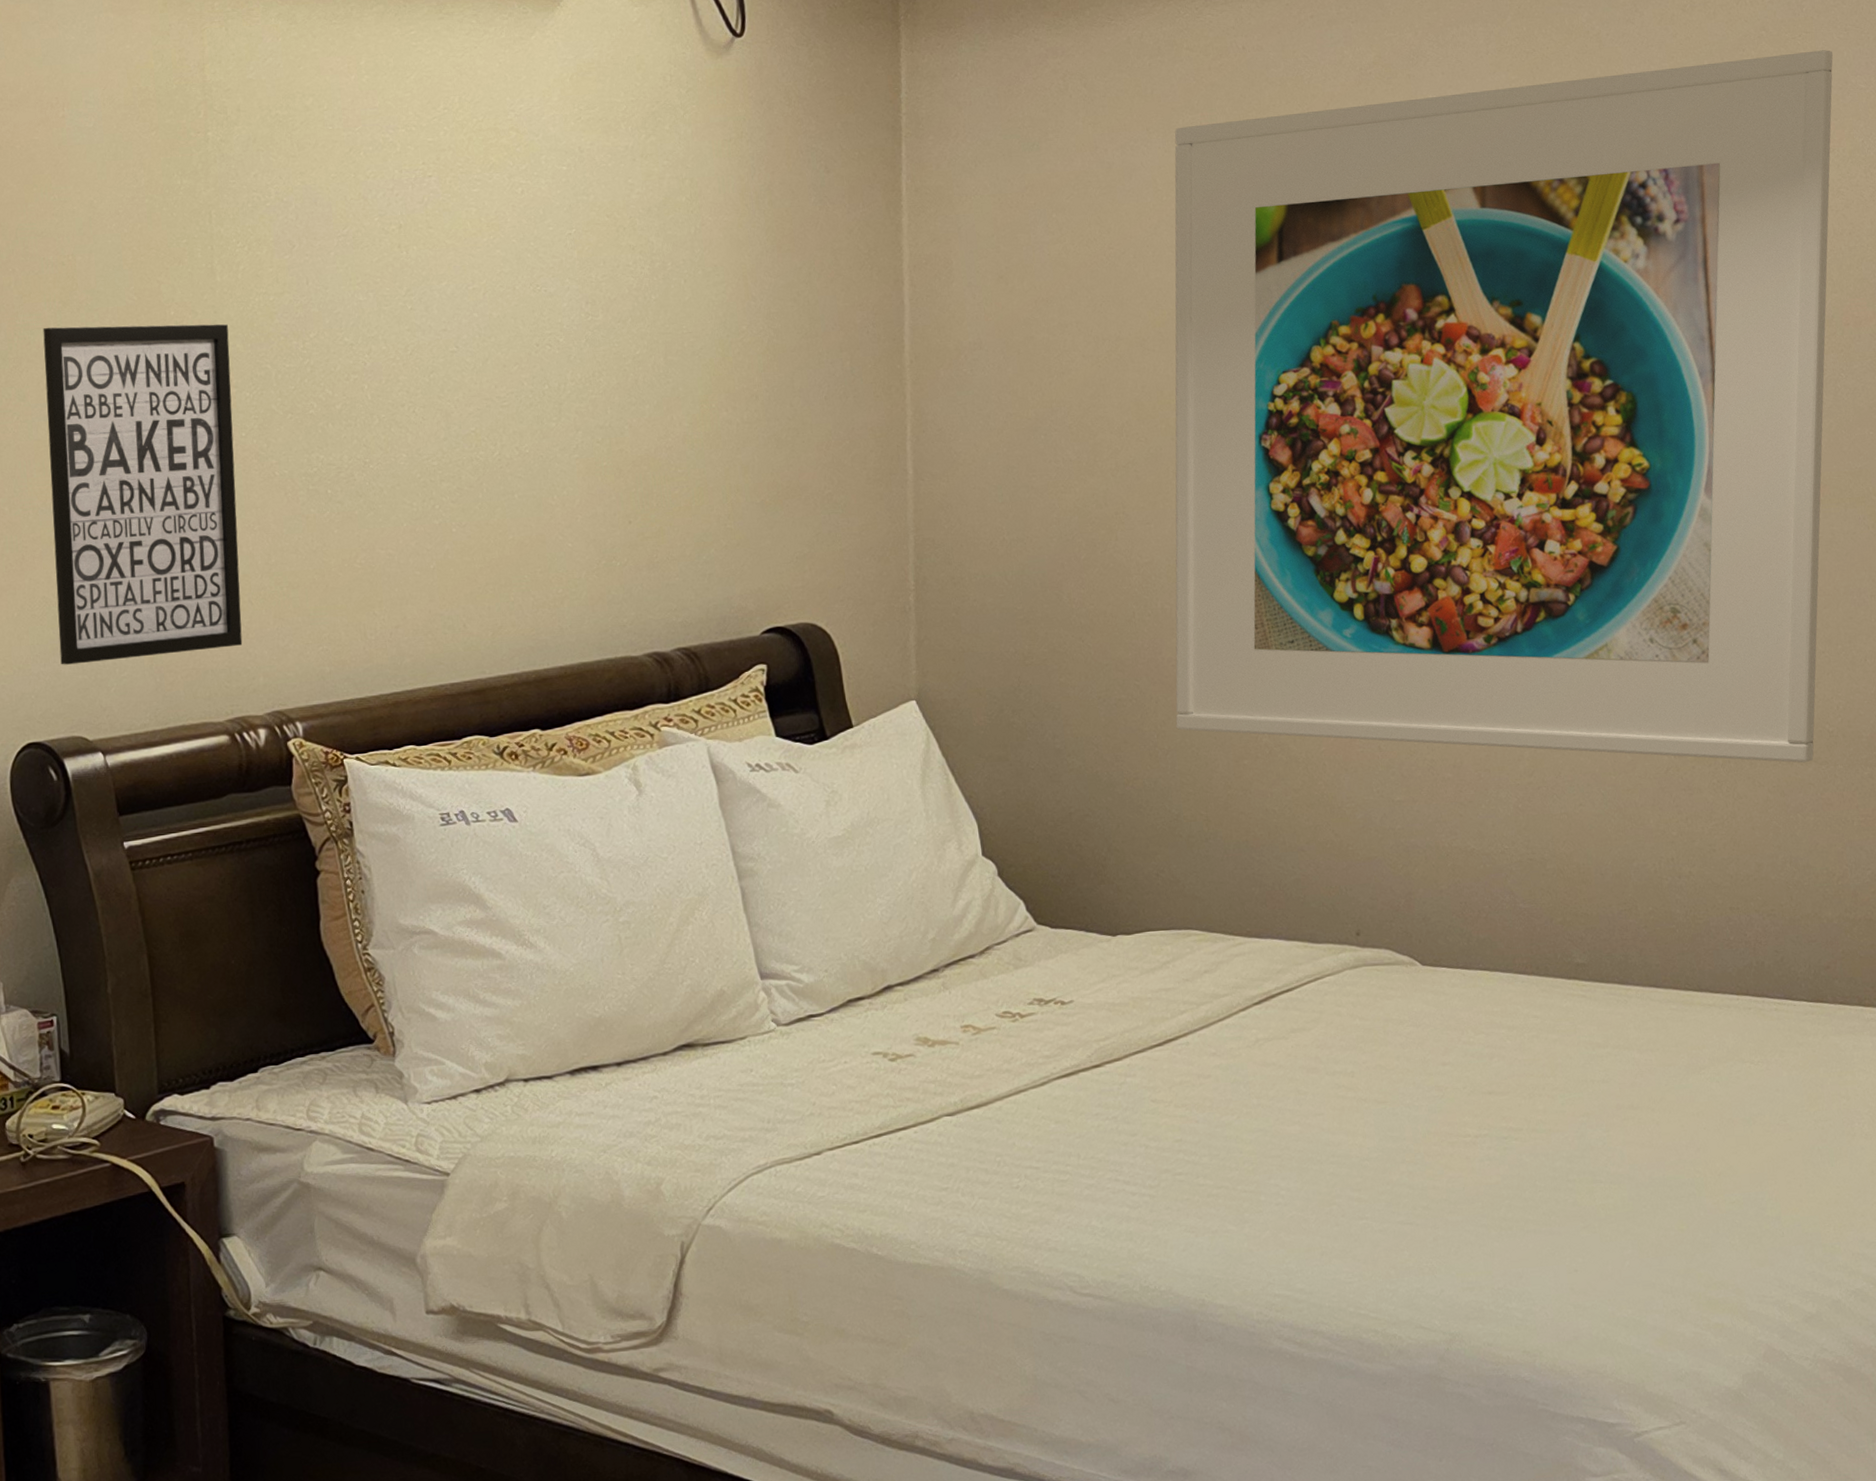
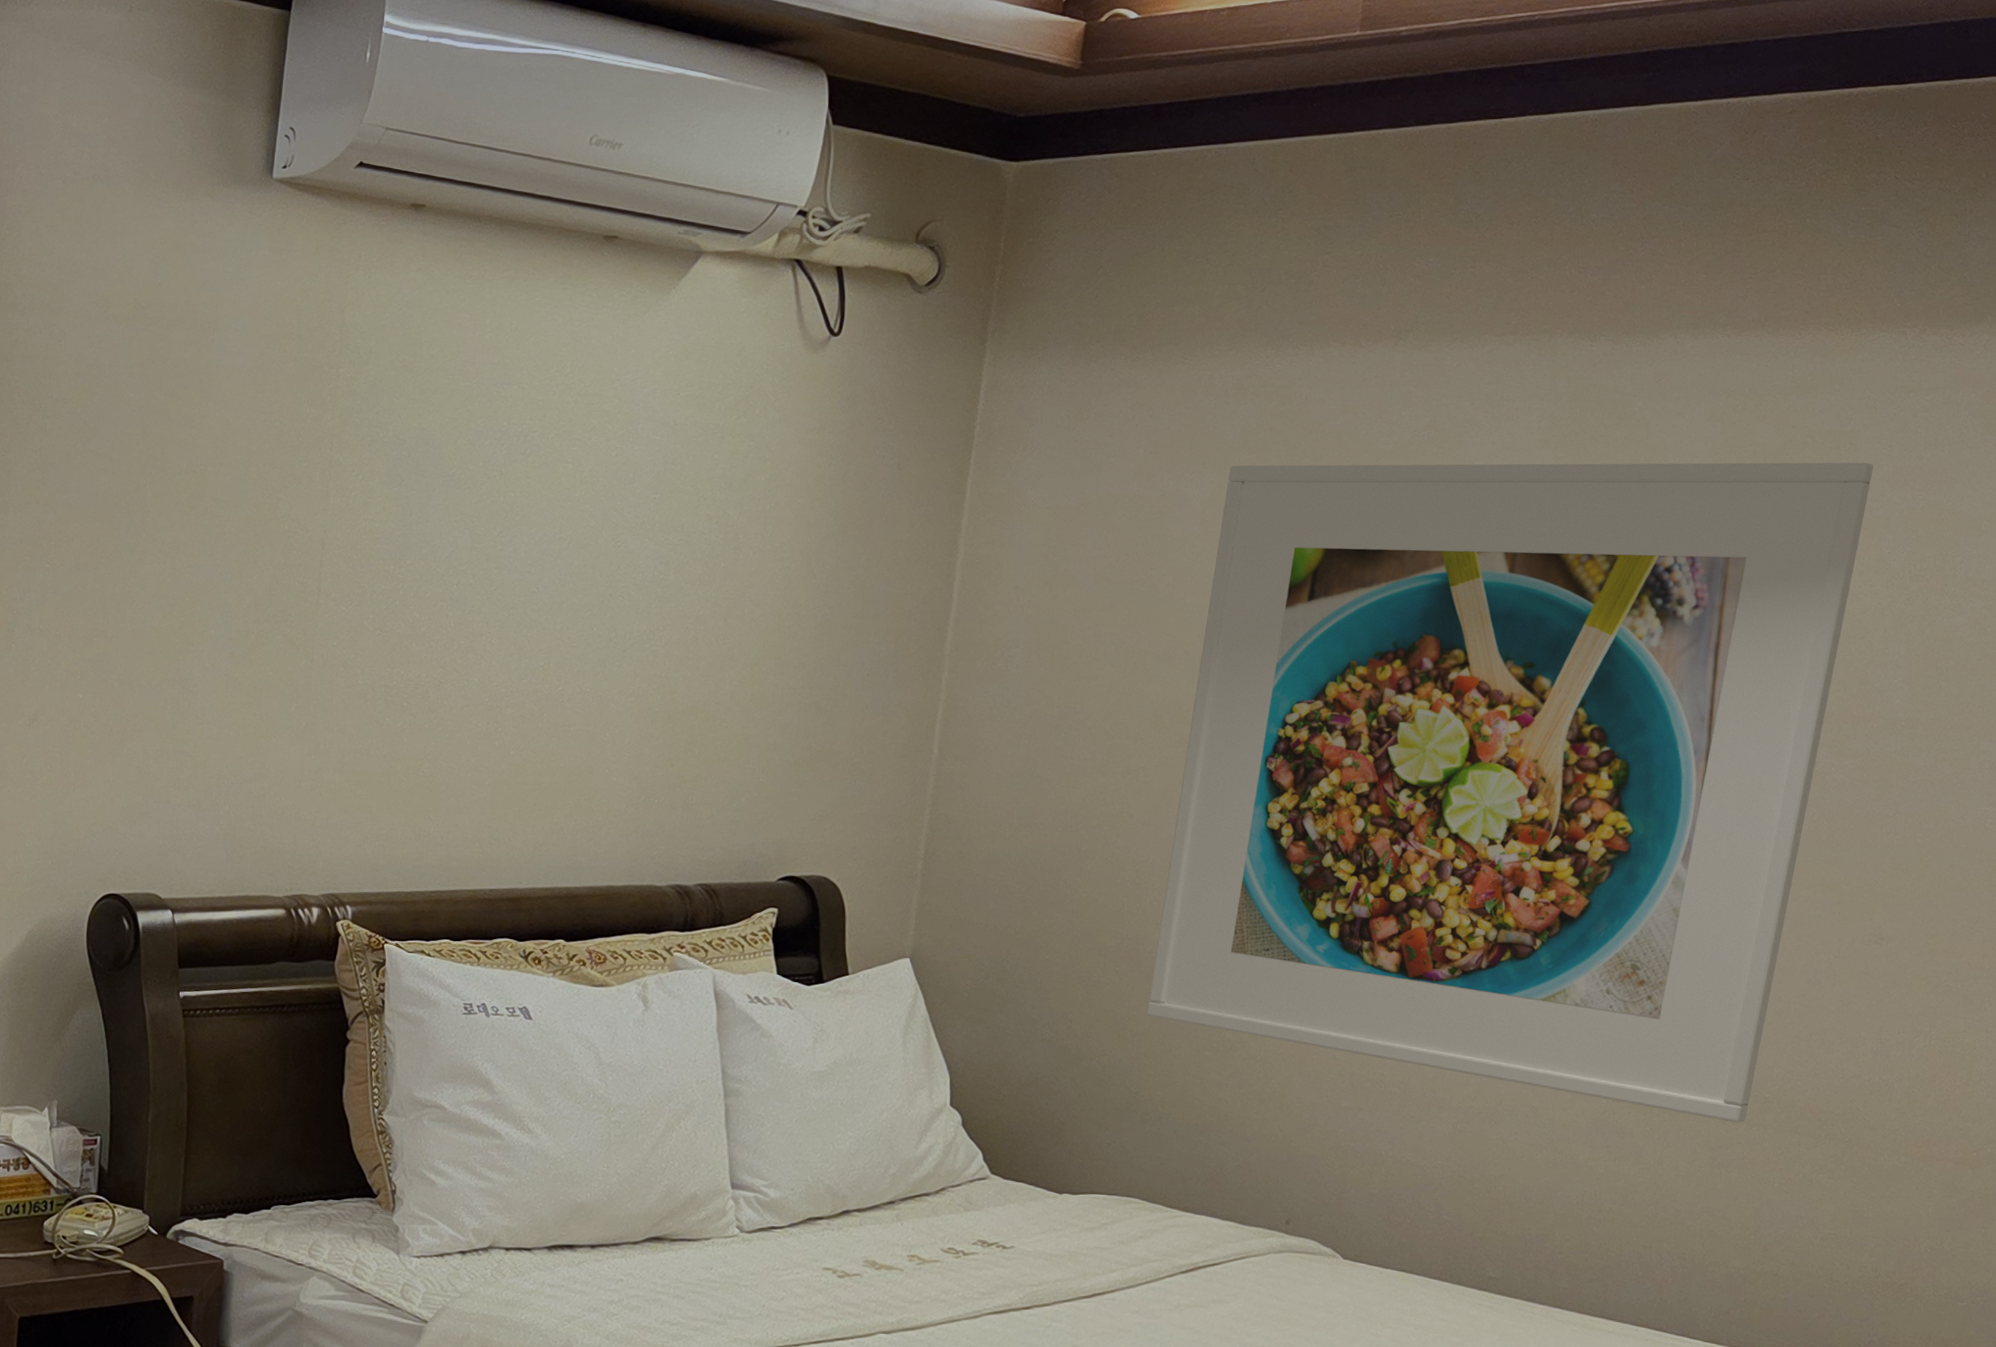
wall art: present [43,324,243,665] -> none [145,527,334,832]

